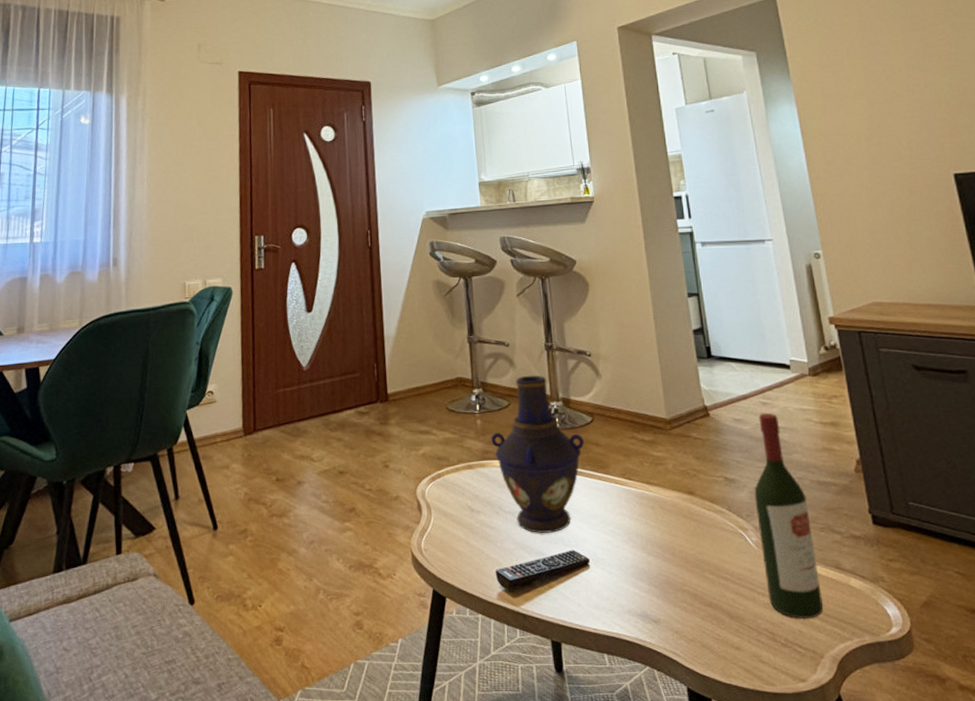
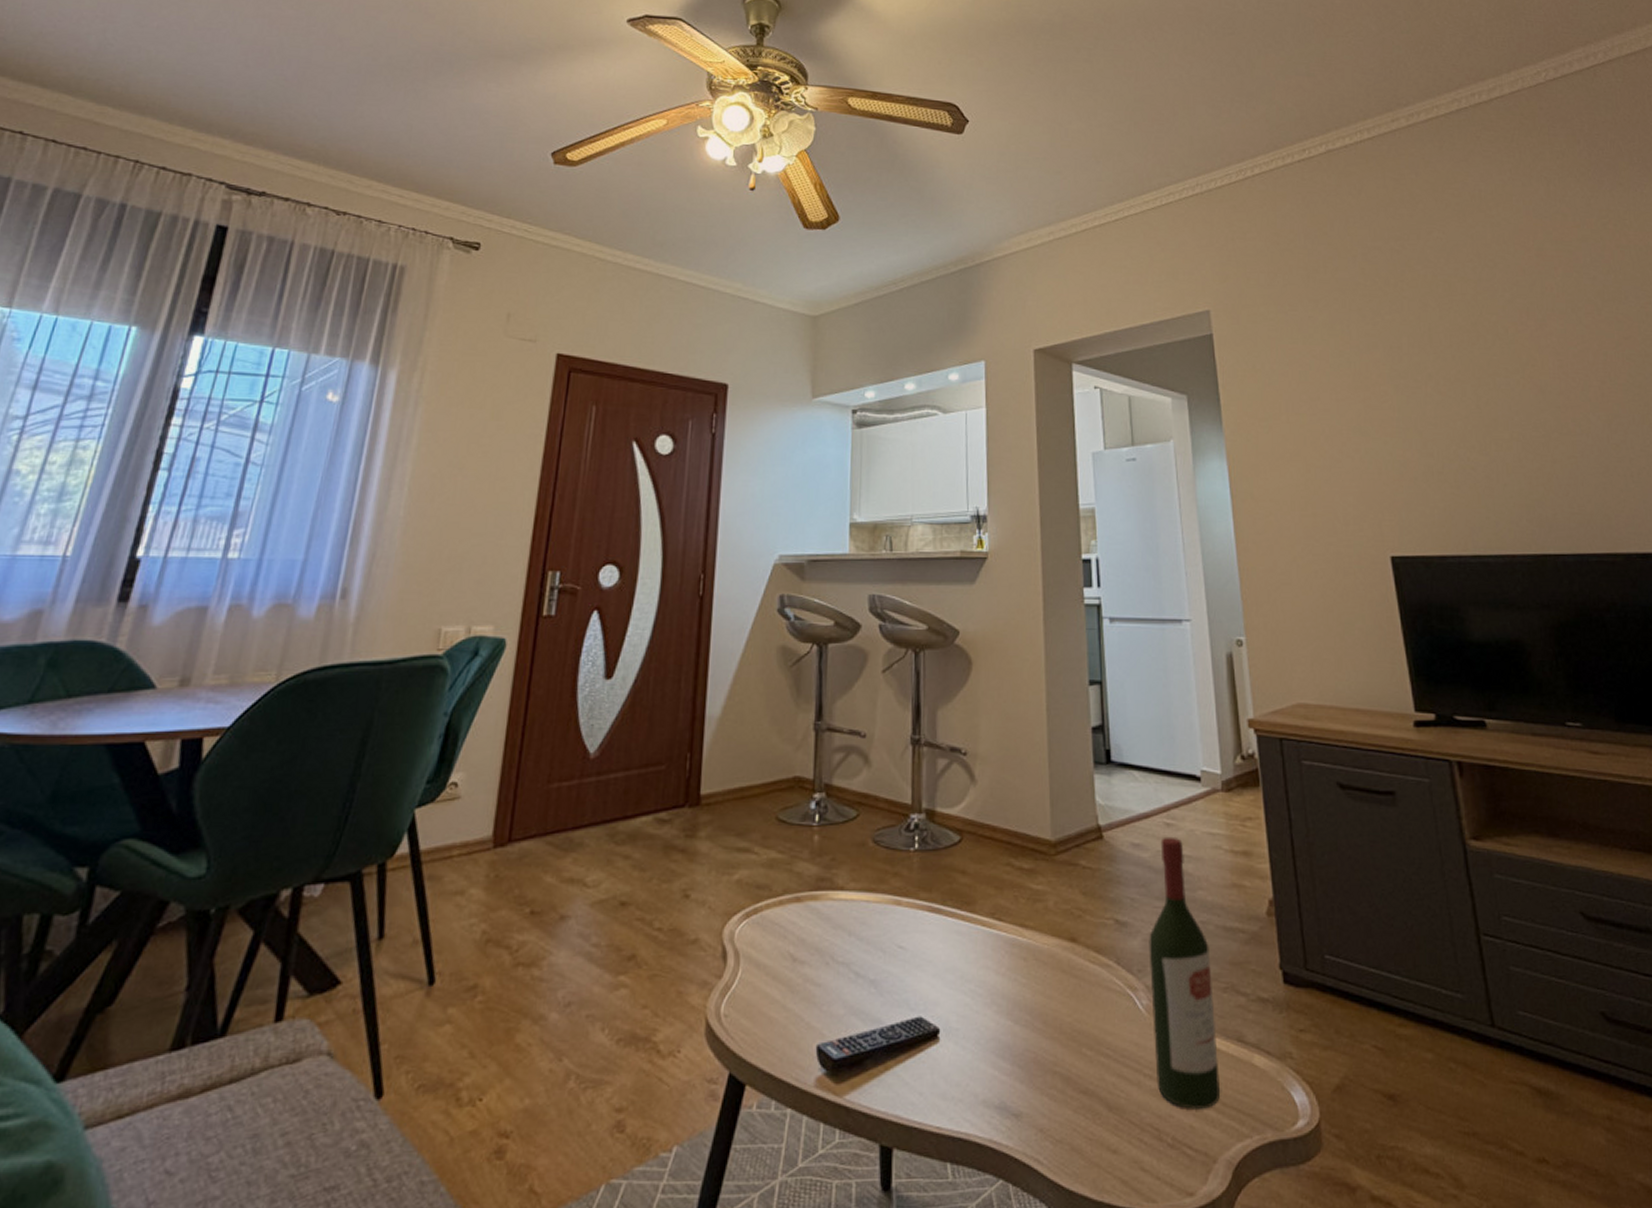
vase: present [491,375,585,533] -> none [829,777,949,993]

